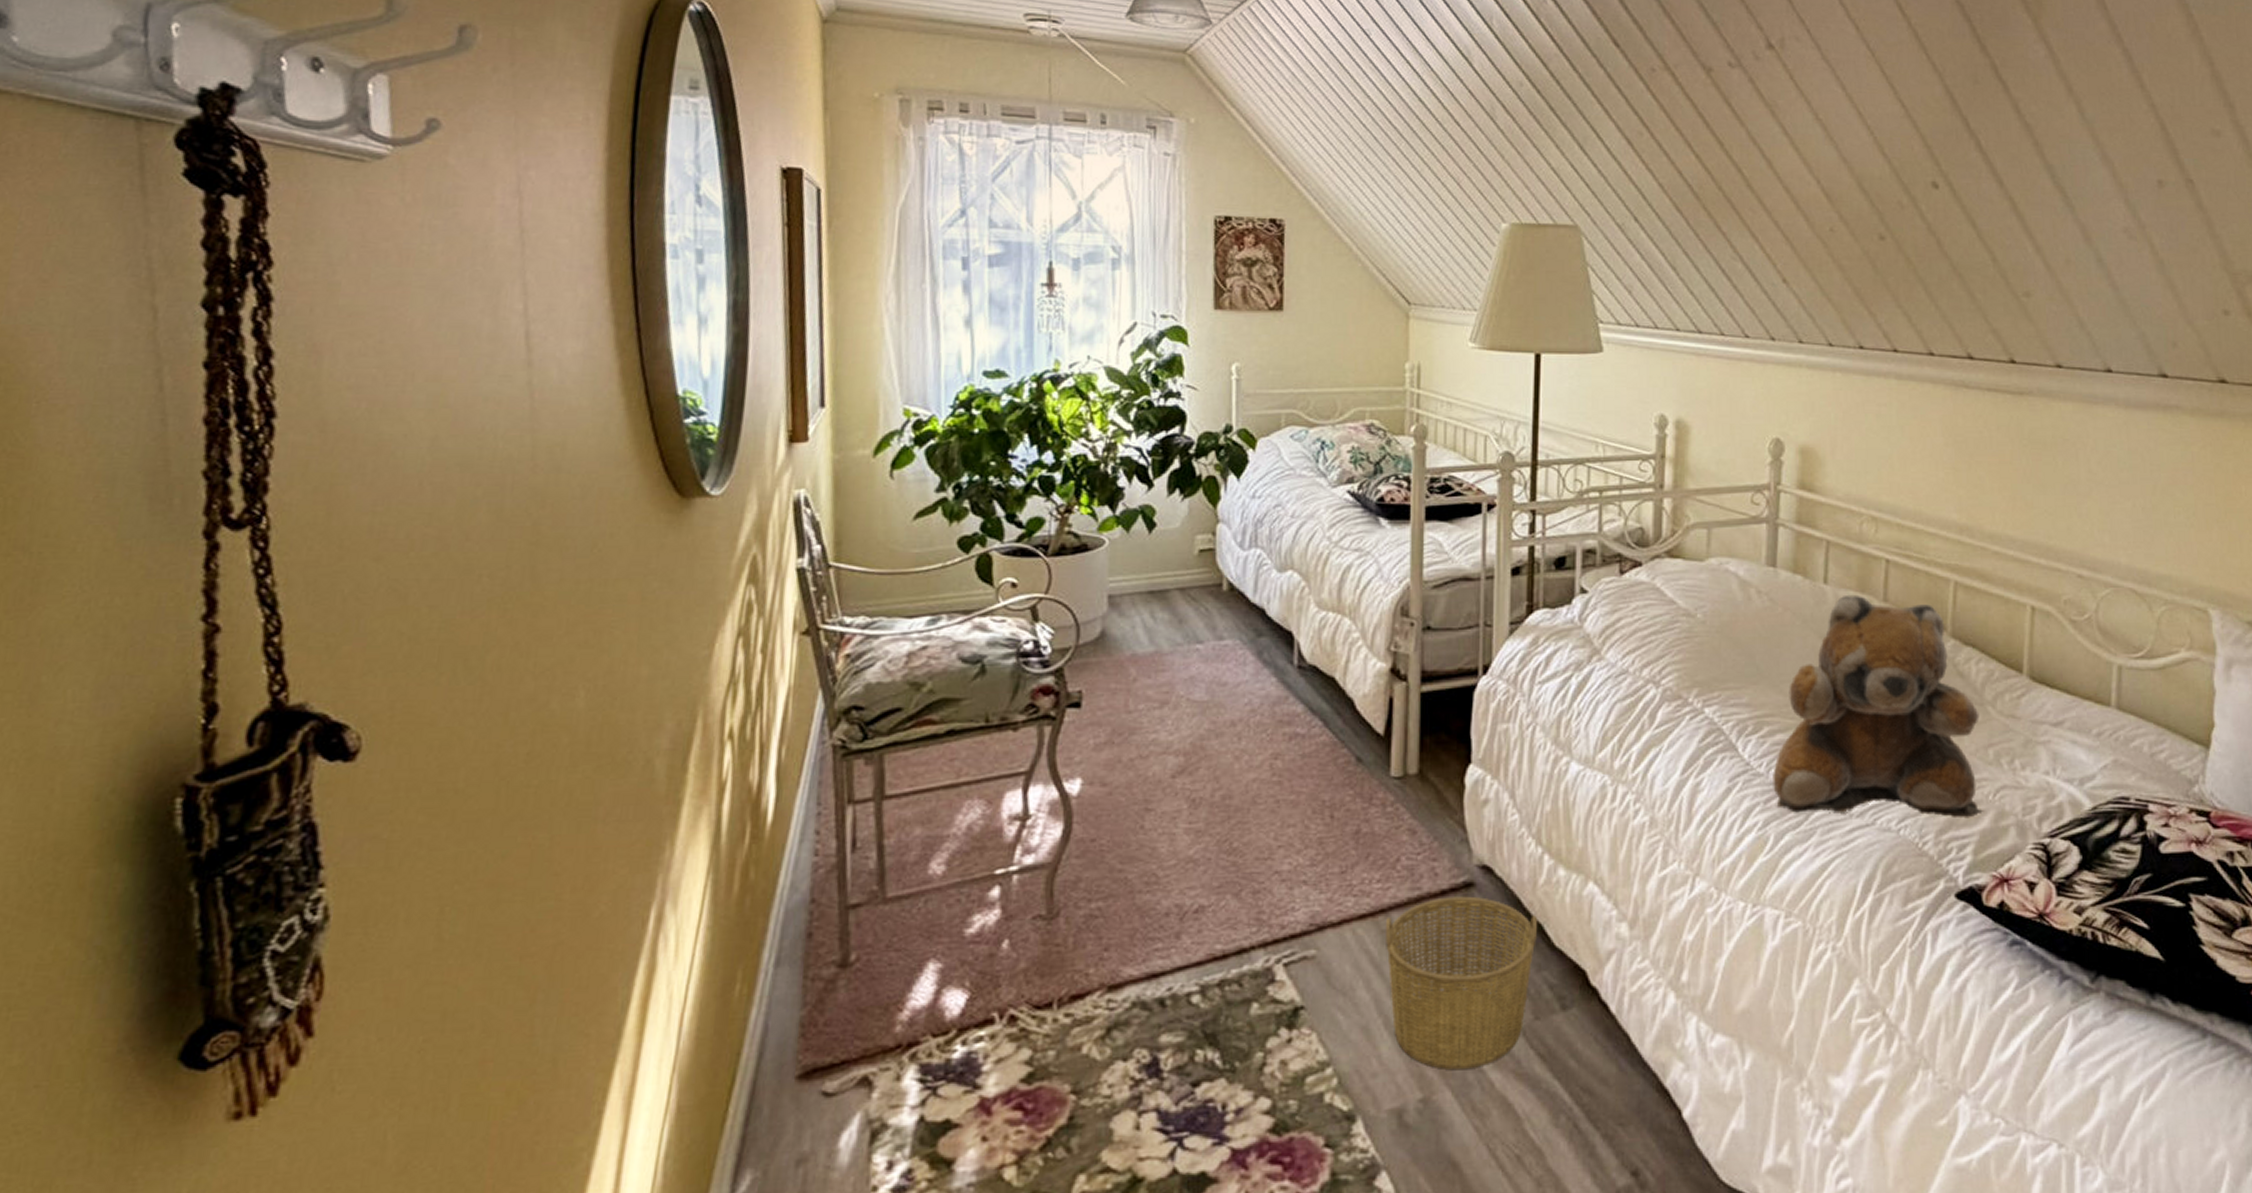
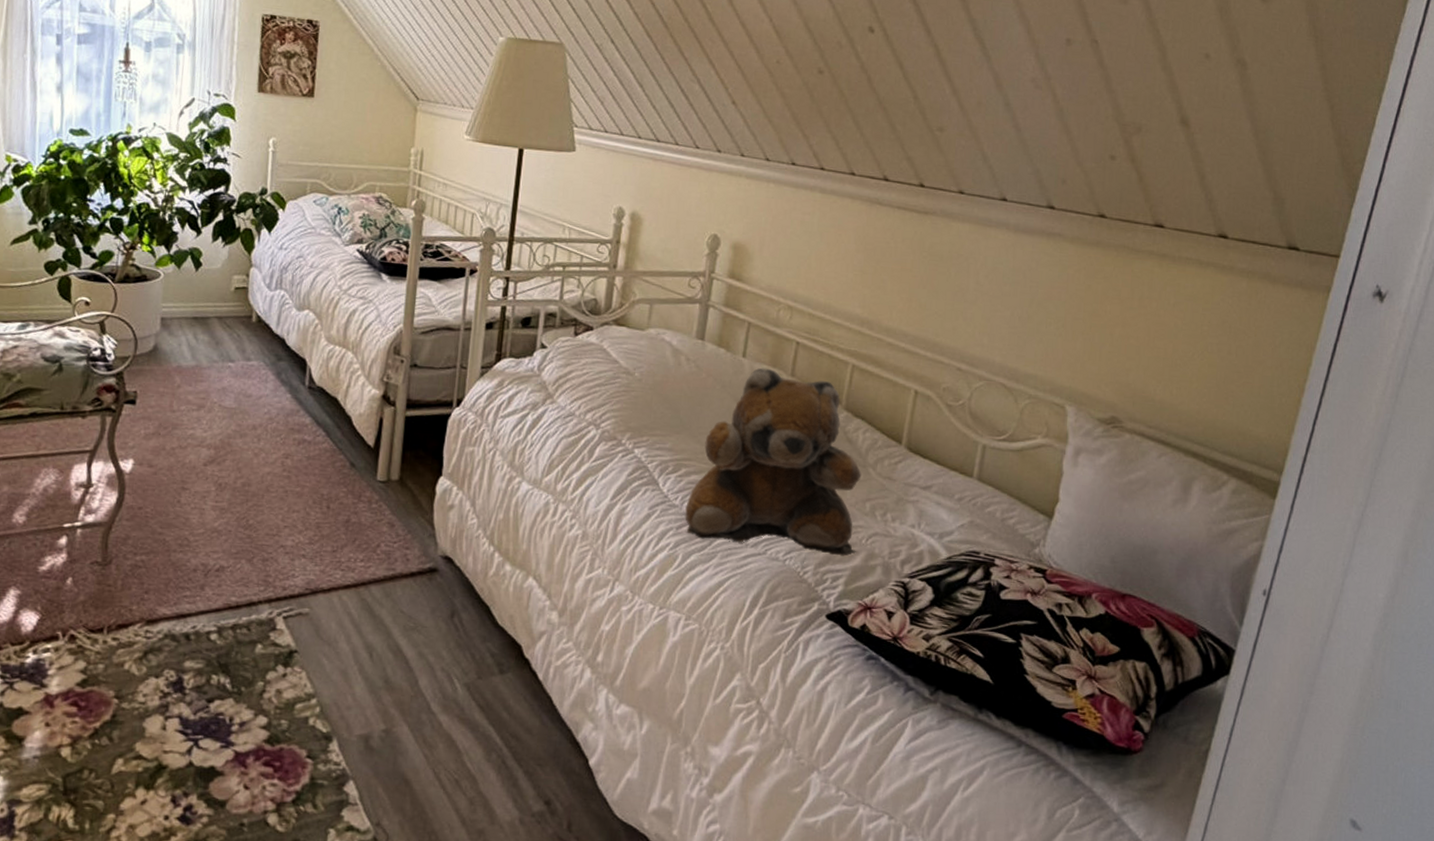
basket: present [1384,896,1538,1071] -> none [364,578,486,711]

